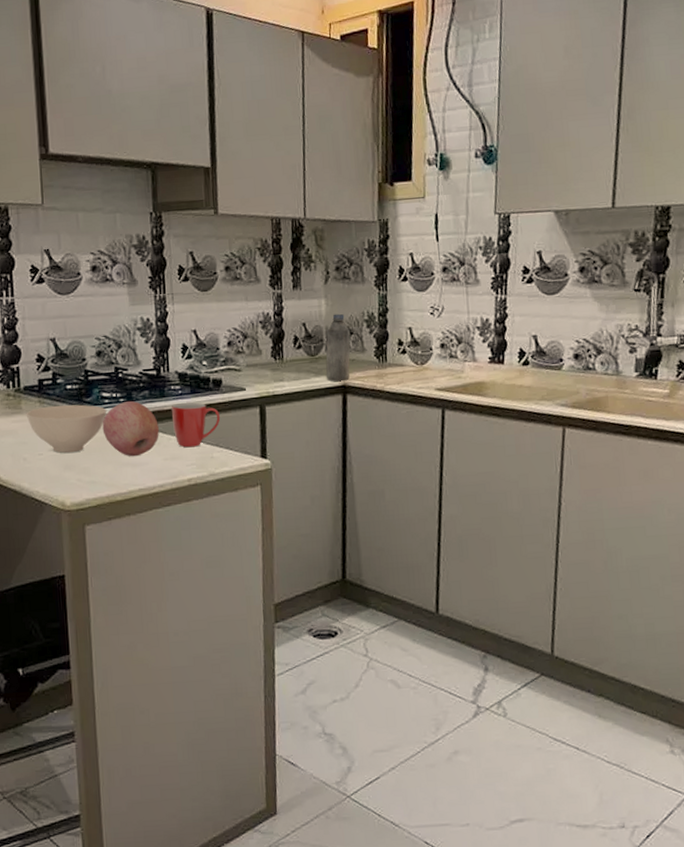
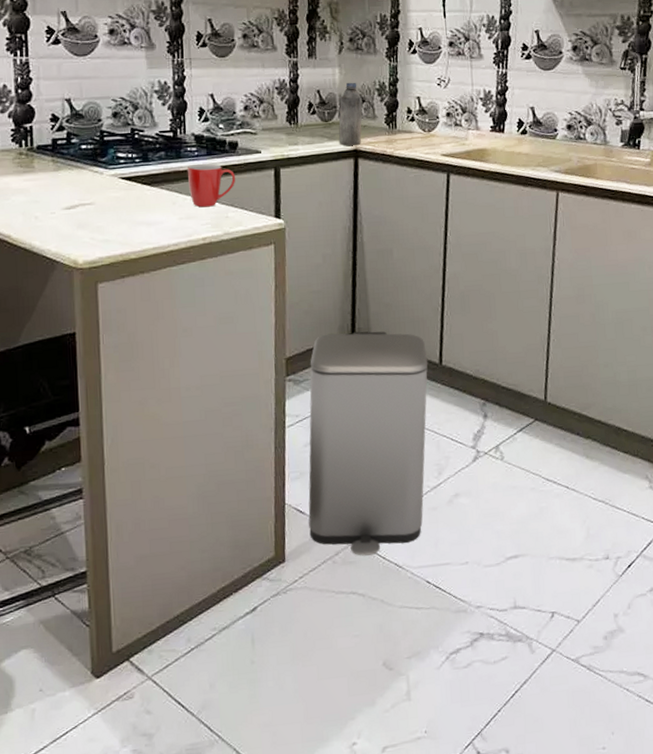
bowl: present [26,404,107,454] -> none [38,164,122,212]
fruit: present [102,401,159,457] -> none [117,162,175,216]
pedal bin: none [299,577,424,812] -> present [308,331,428,556]

